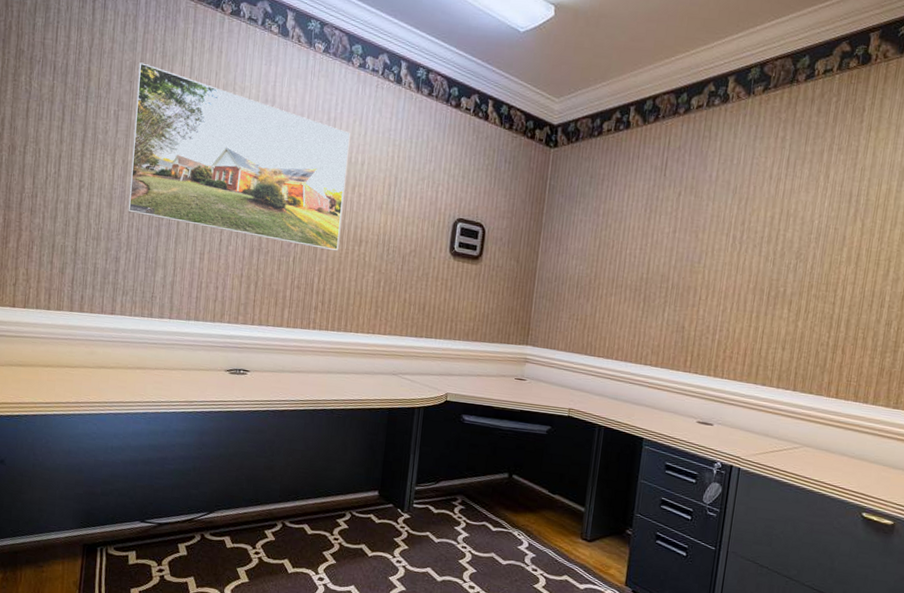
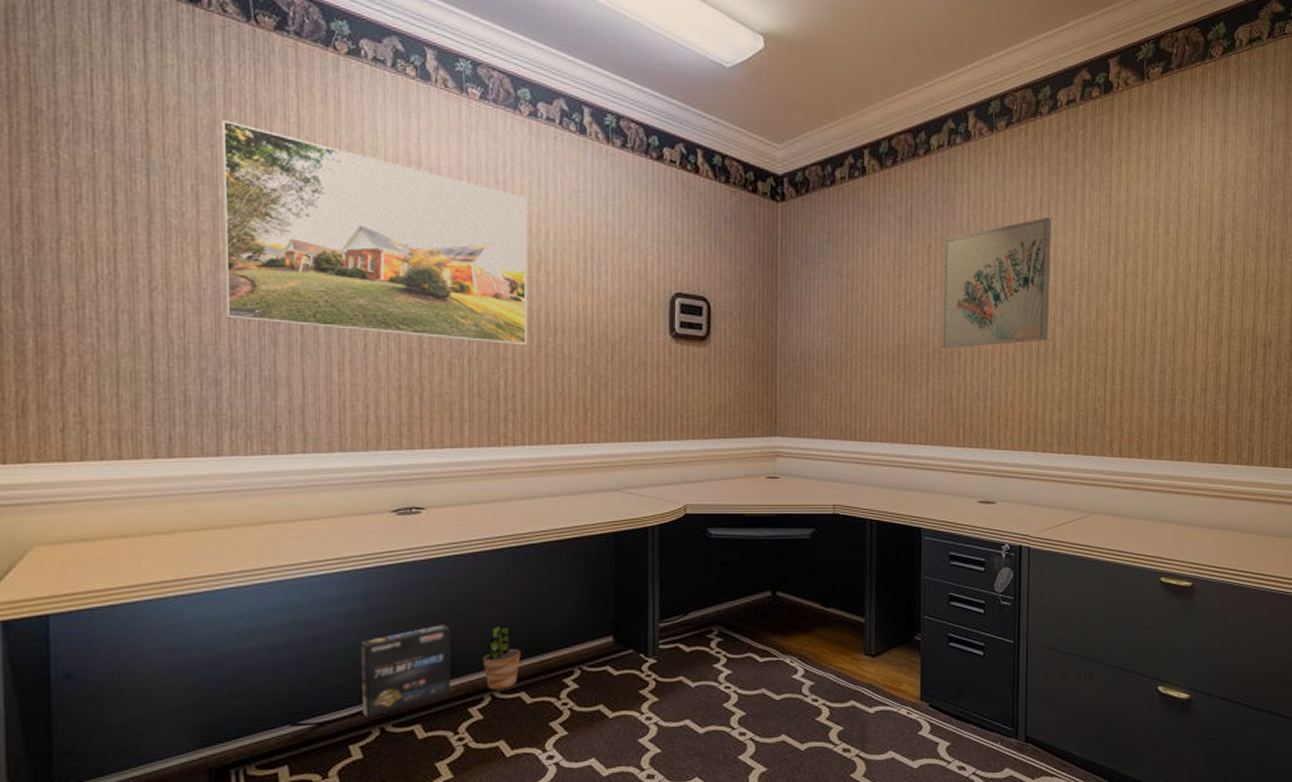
box: none [190,462,258,527] -> present [360,625,451,719]
potted plant: none [279,467,308,520] -> present [483,622,521,690]
wall art: none [679,174,797,287] -> present [941,217,1052,348]

